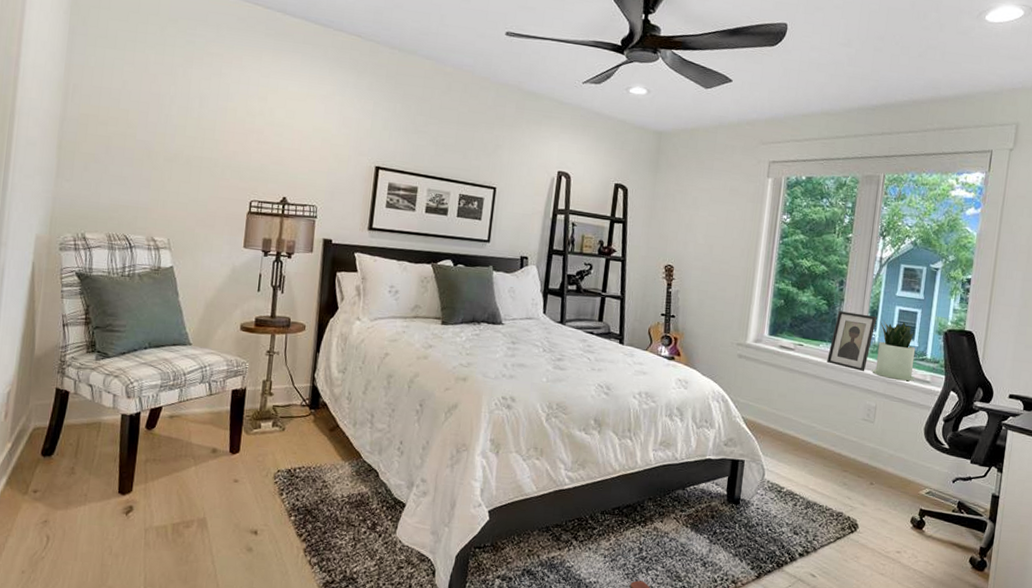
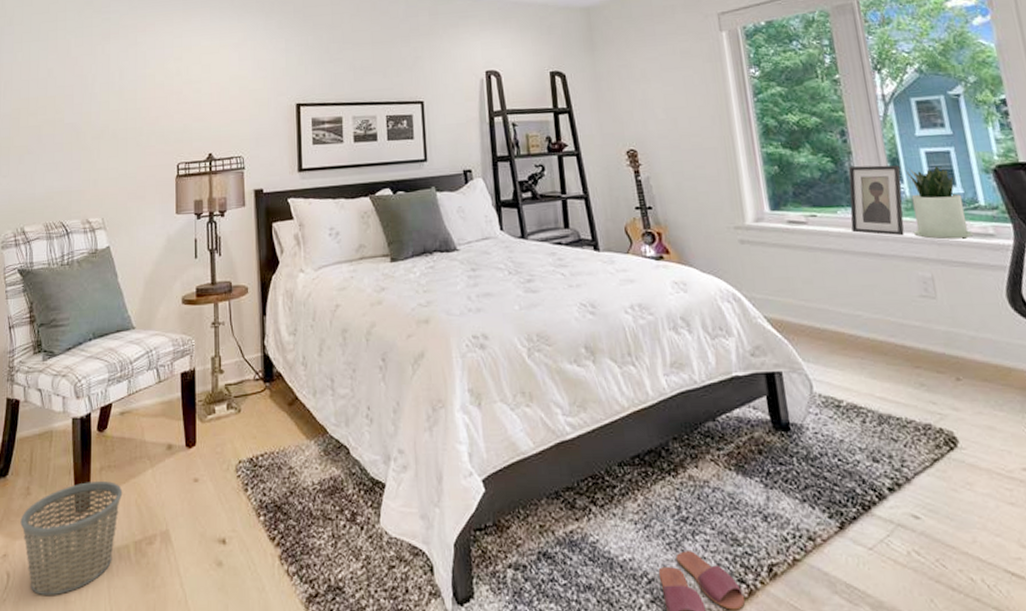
basket: none [63,470,166,559] -> present [20,481,123,596]

